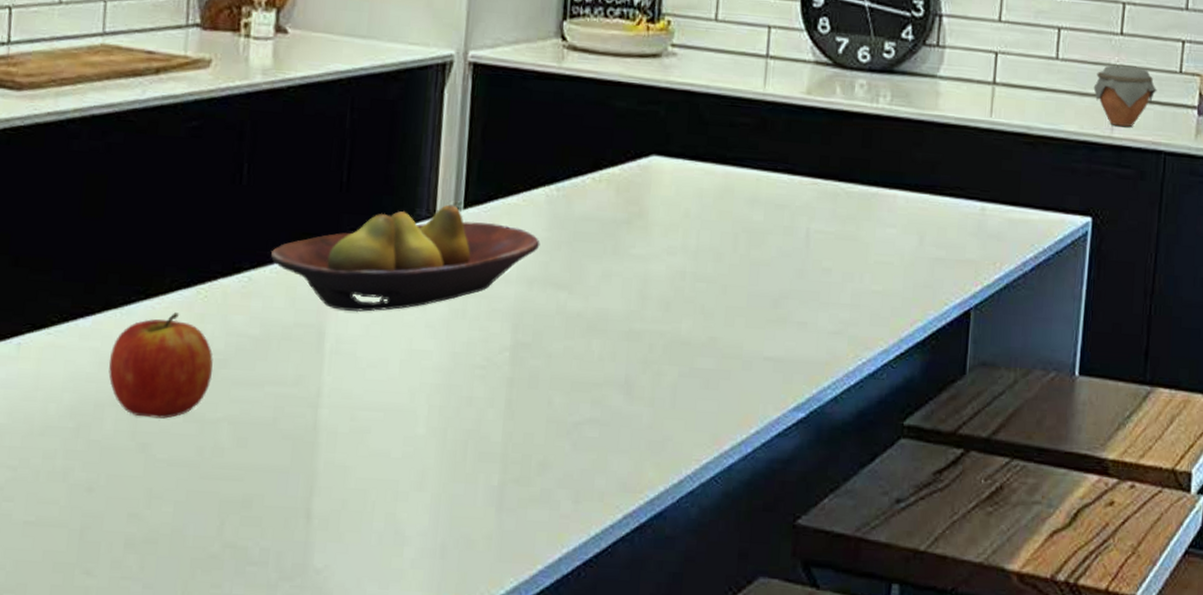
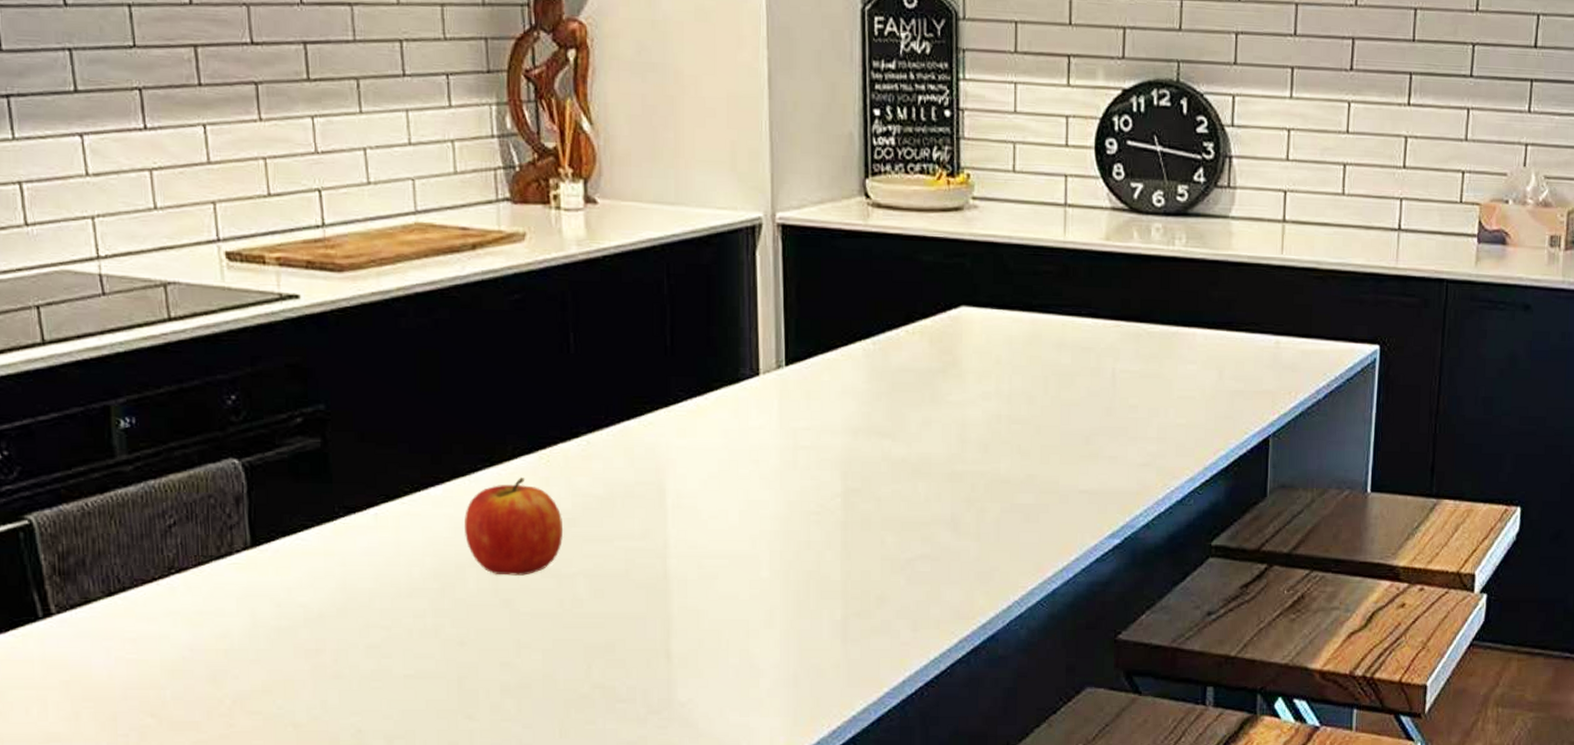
fruit bowl: present [271,204,540,313] -> none [606,362,861,469]
jar: present [1093,65,1157,127] -> none [1378,198,1439,258]

